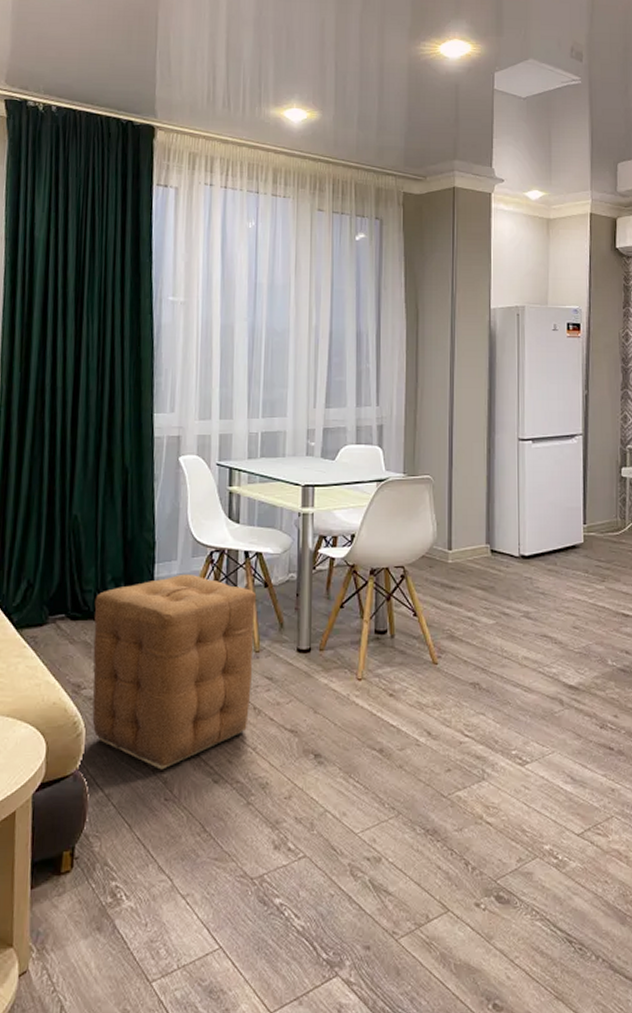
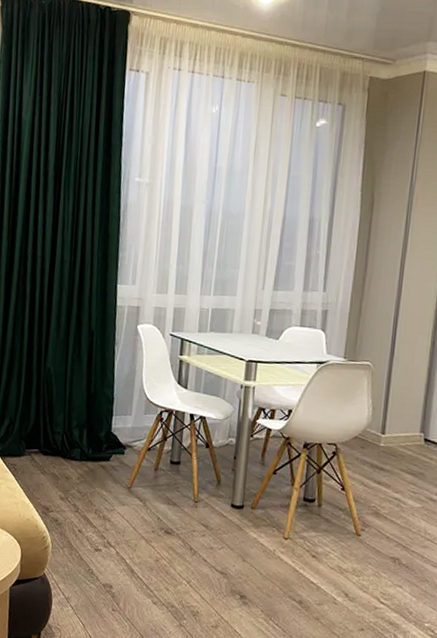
ottoman: present [92,573,257,770] -> none [57,427,199,586]

